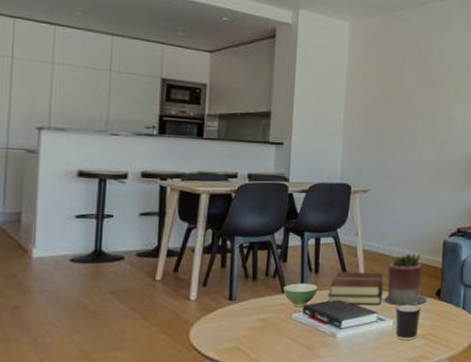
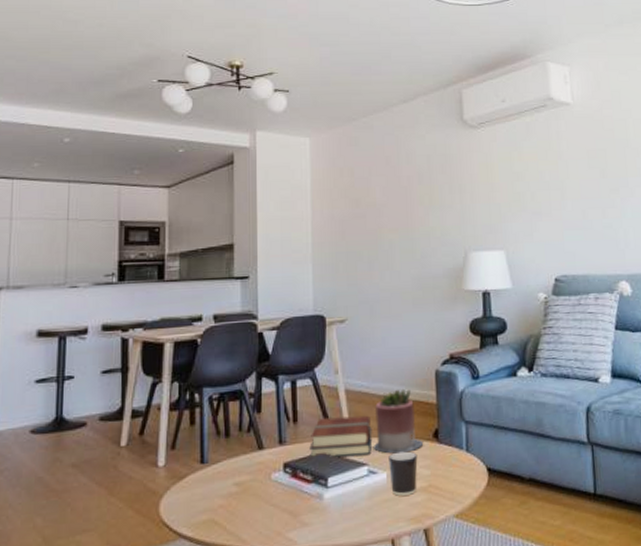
bowl: present [283,283,319,307] -> none [259,435,299,466]

